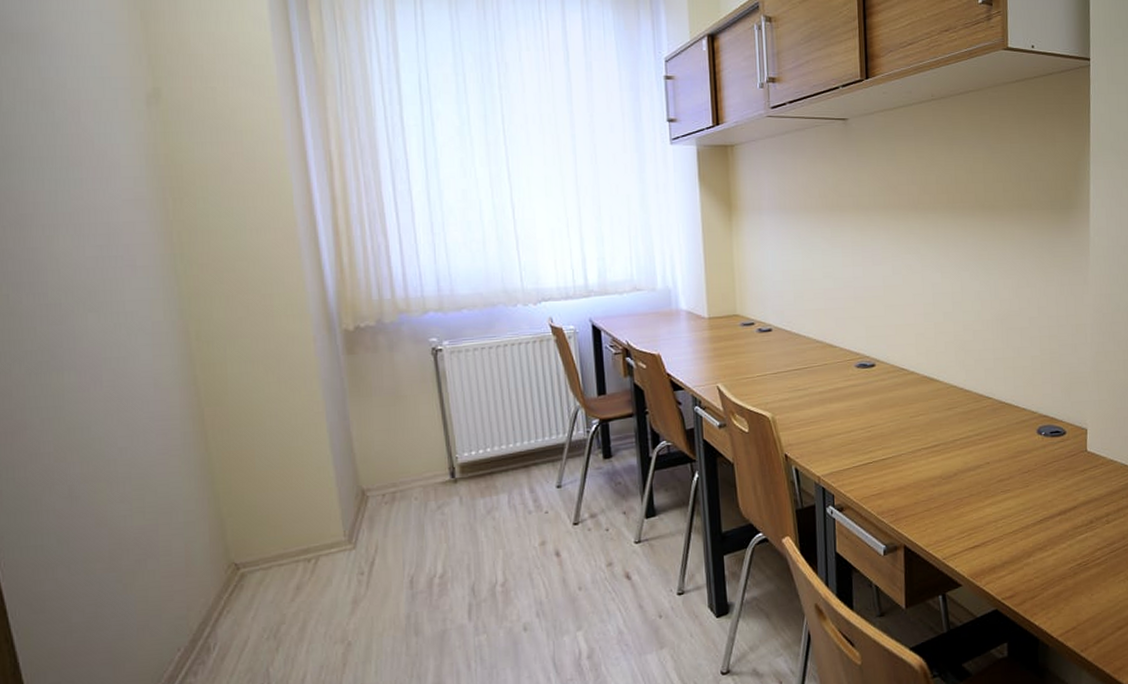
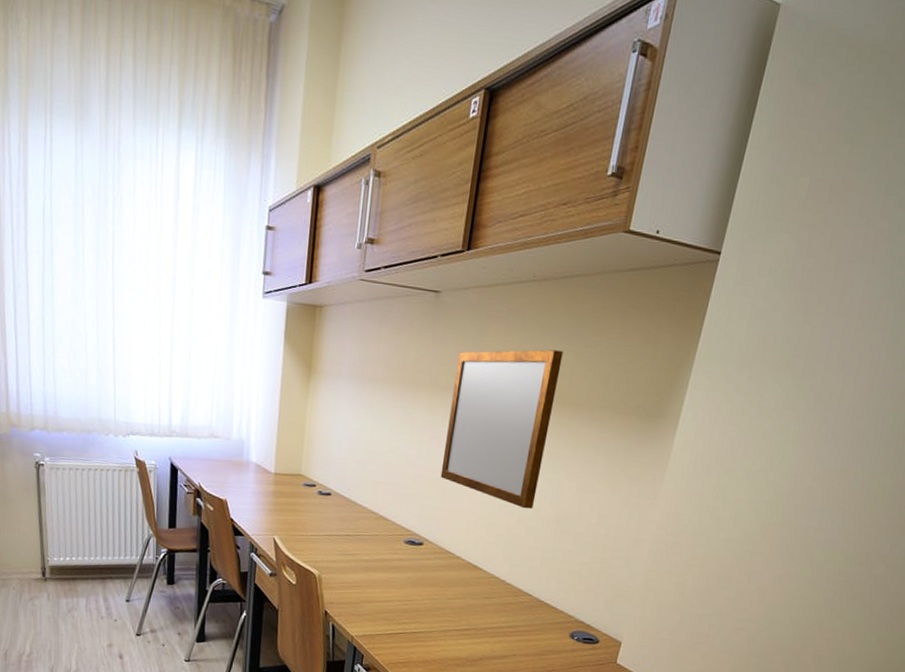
writing board: none [876,159,976,313] -> present [440,349,563,509]

